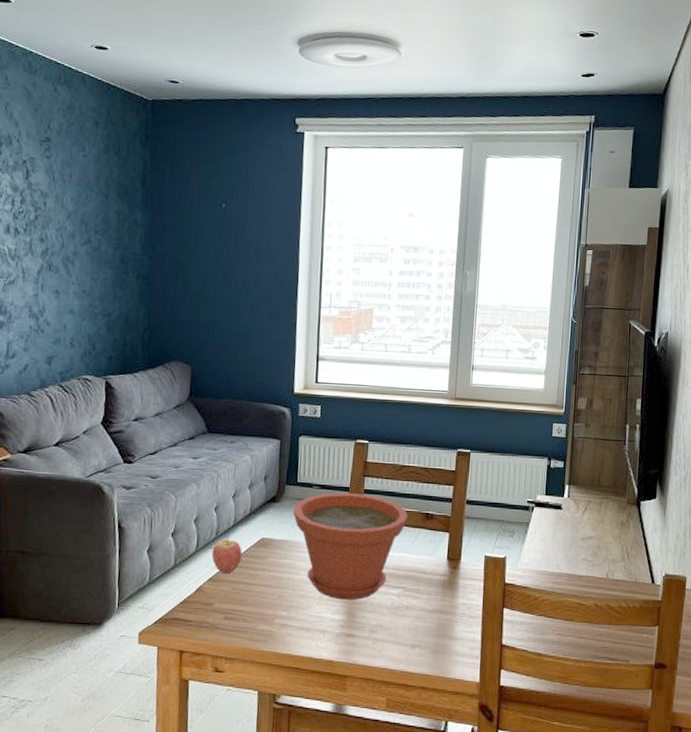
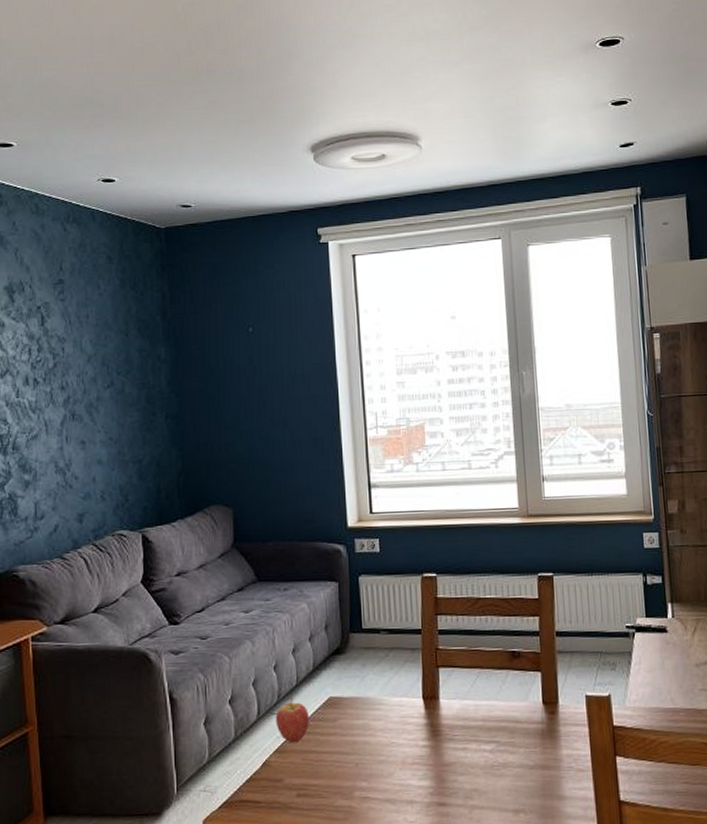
plant pot: present [293,493,408,600] -> none [361,635,491,763]

